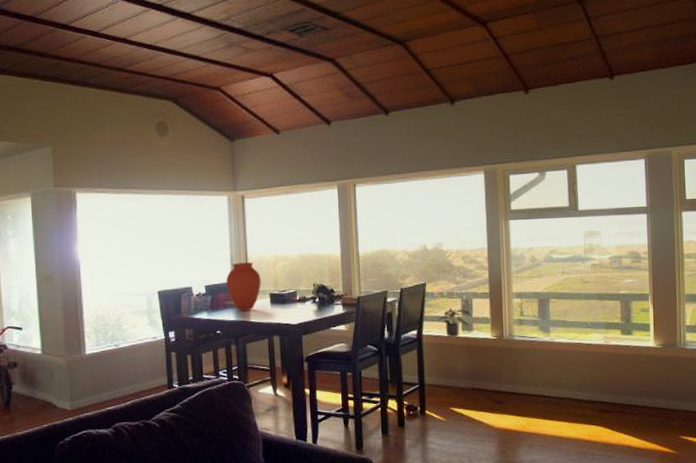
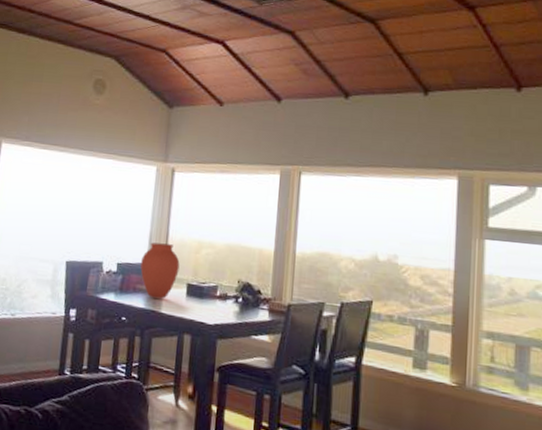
potted plant: present [438,308,472,337] -> none [383,336,427,375]

